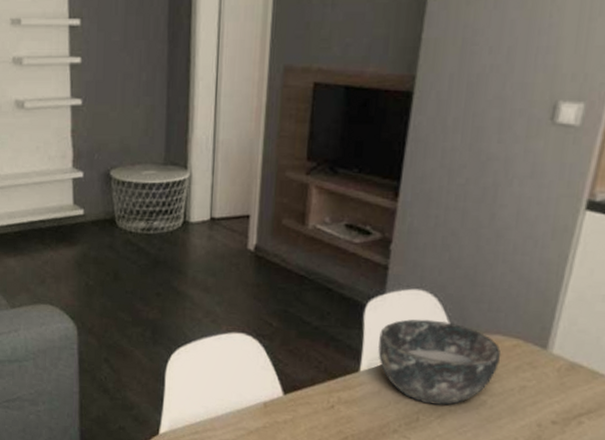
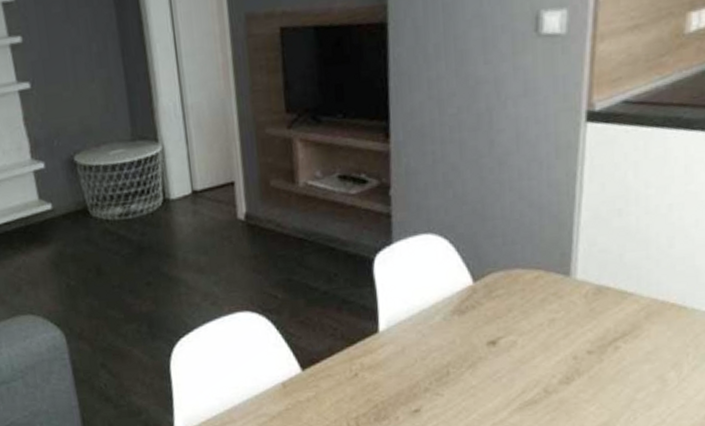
bowl: present [377,319,501,406] -> none [393,264,523,355]

